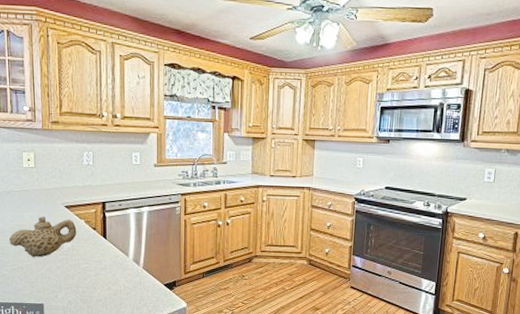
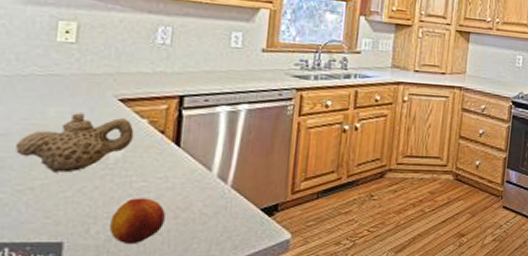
fruit: none [69,275,102,307] -> present [110,198,165,245]

